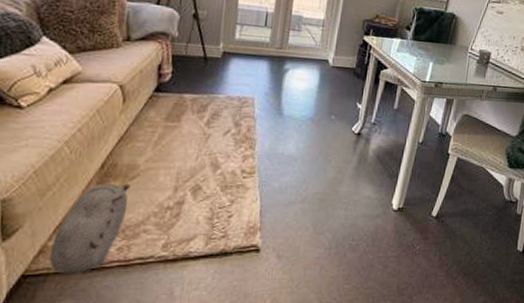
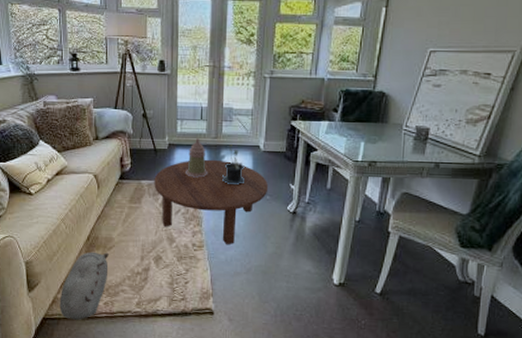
coffee table: none [199,72,335,171] -> present [154,159,269,245]
decorative container: none [241,48,268,93] -> present [186,138,208,178]
potted plant: none [283,57,310,103] -> present [222,145,245,186]

